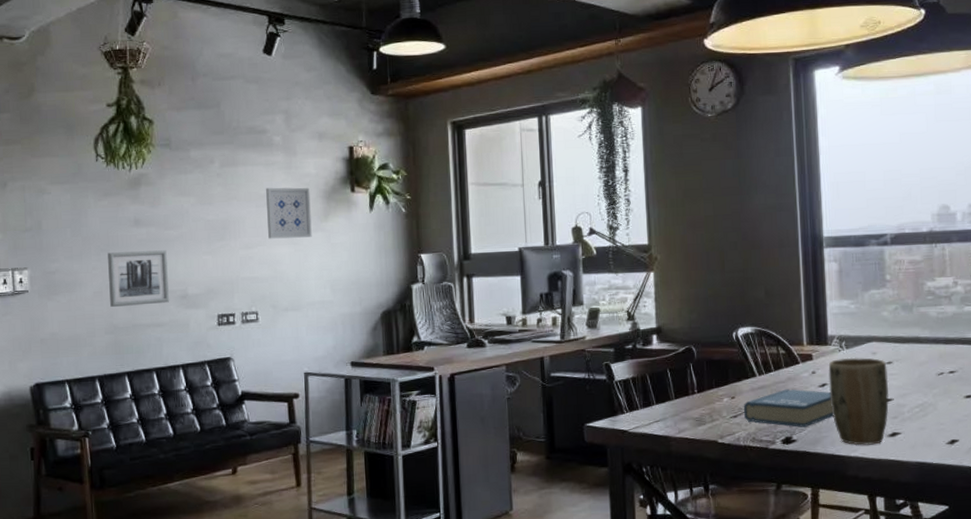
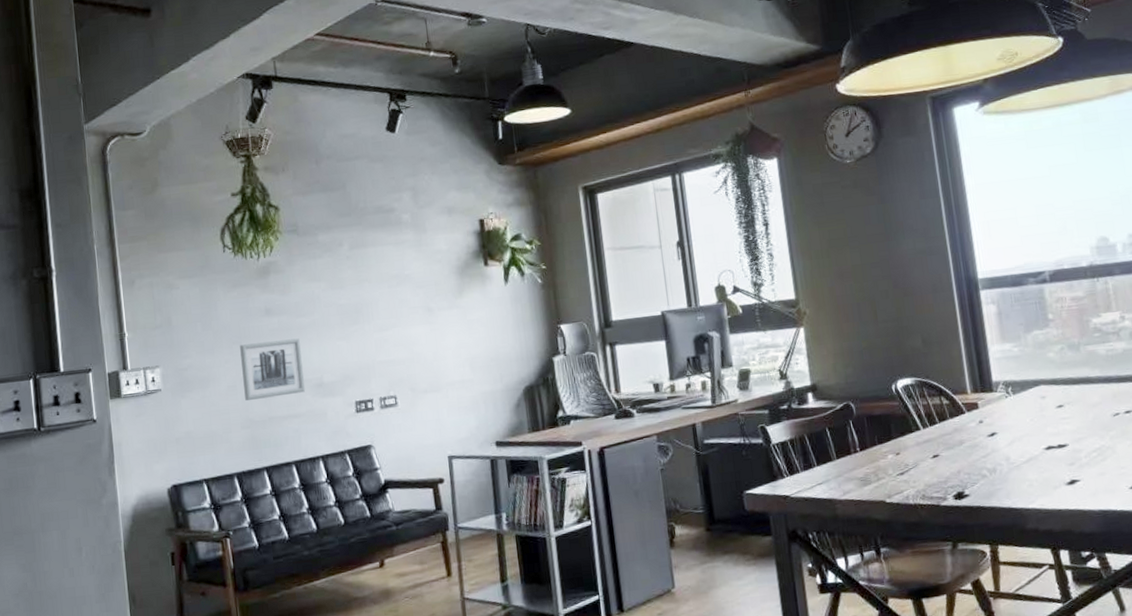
wall art: present [266,187,312,239] -> none [397,264,447,320]
book: present [743,389,834,427] -> none [909,440,1007,481]
plant pot: present [828,357,889,446] -> none [996,402,1065,497]

